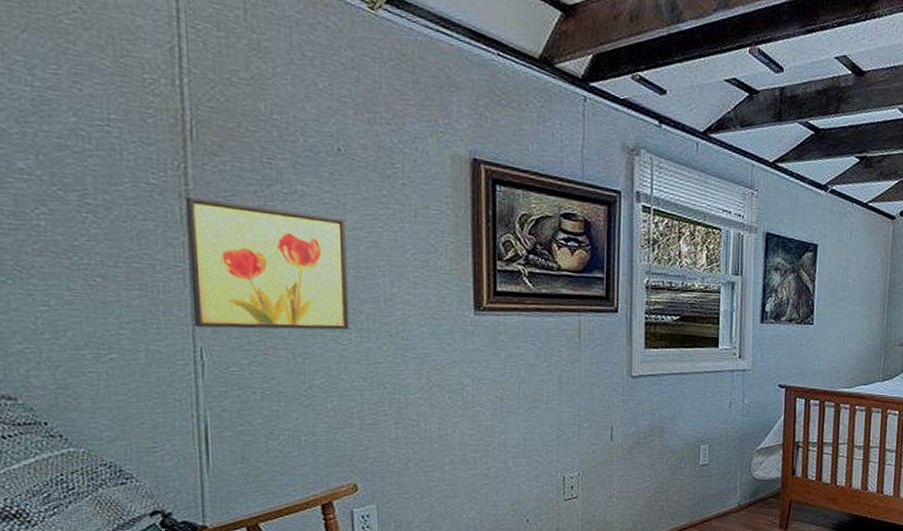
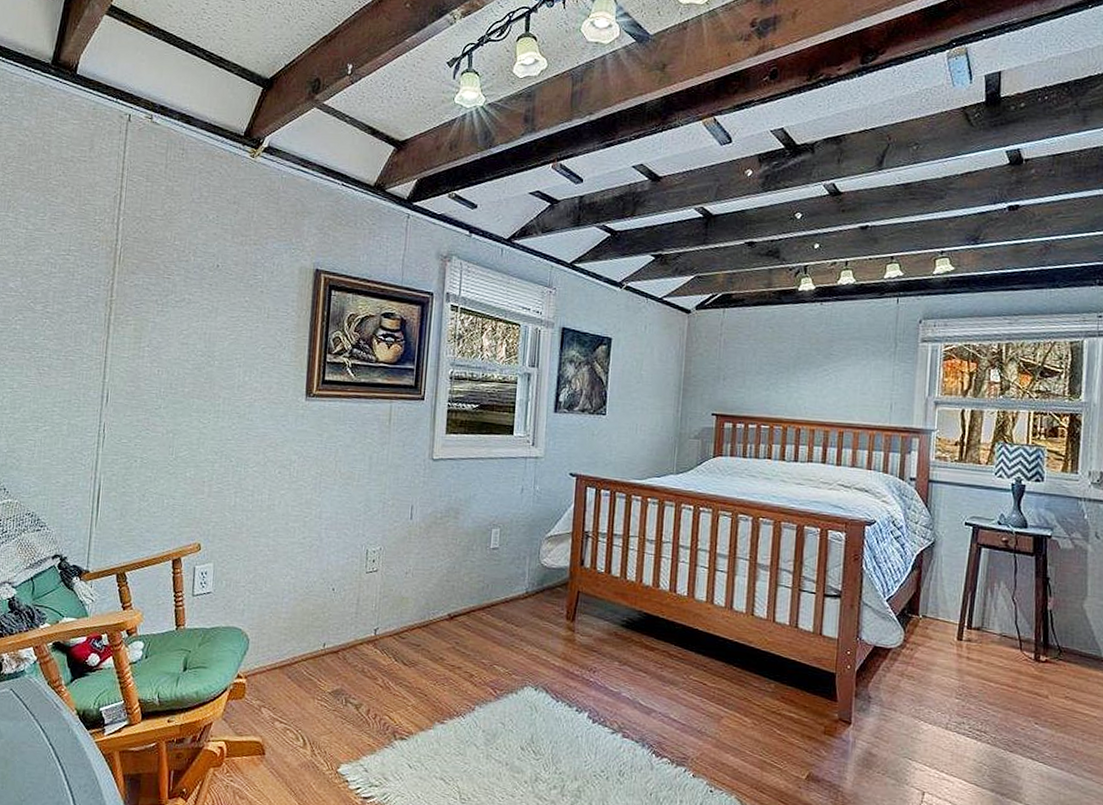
wall art: present [185,196,350,331] -> none [102,305,216,412]

